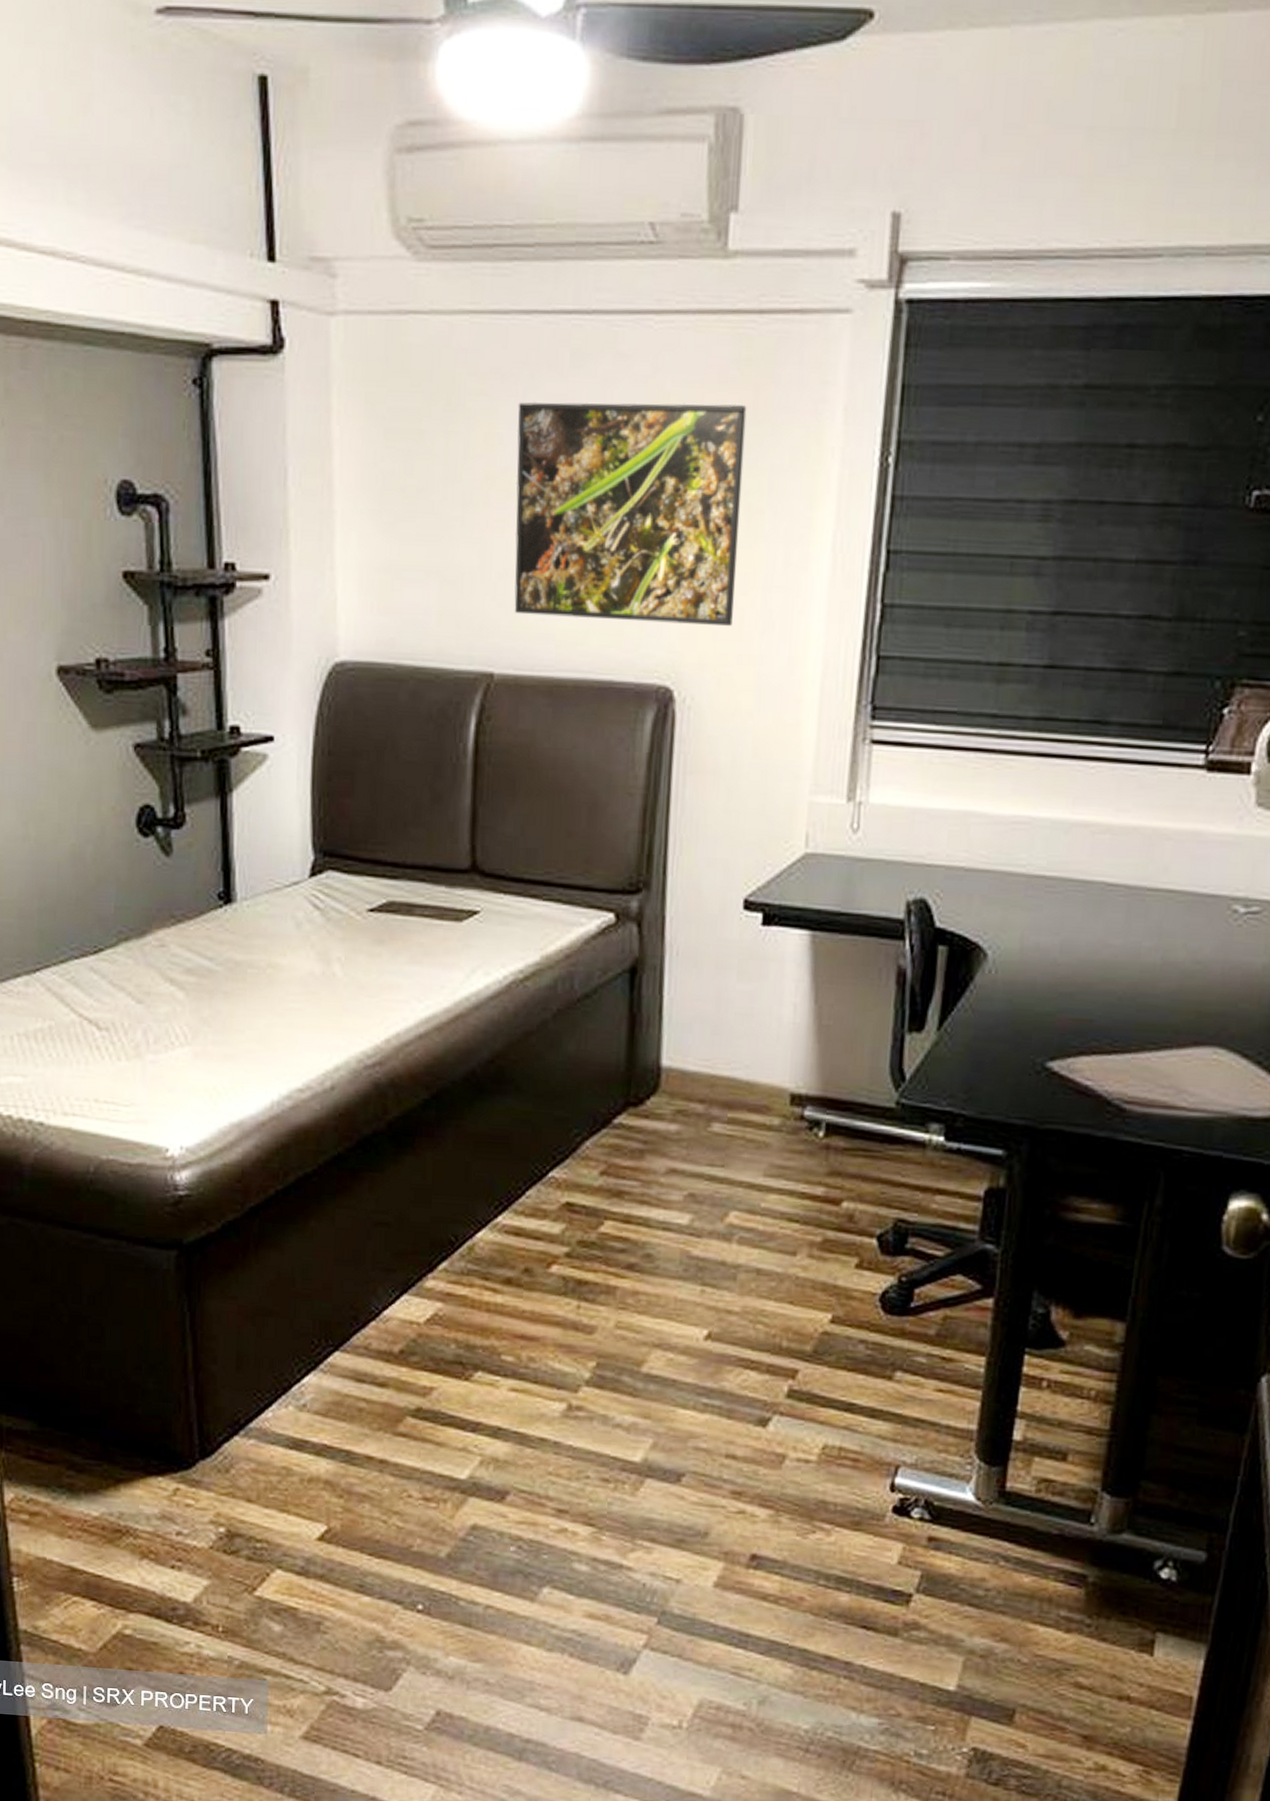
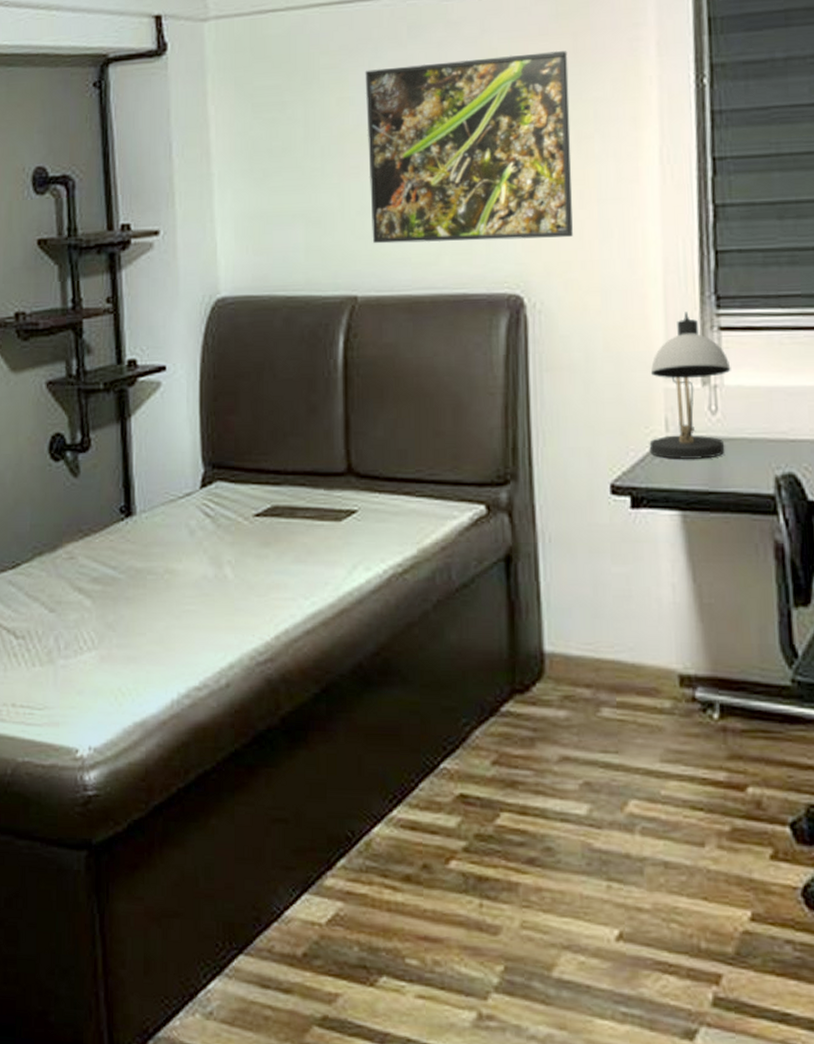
desk lamp: none [786,720,878,879] -> present [649,312,731,460]

